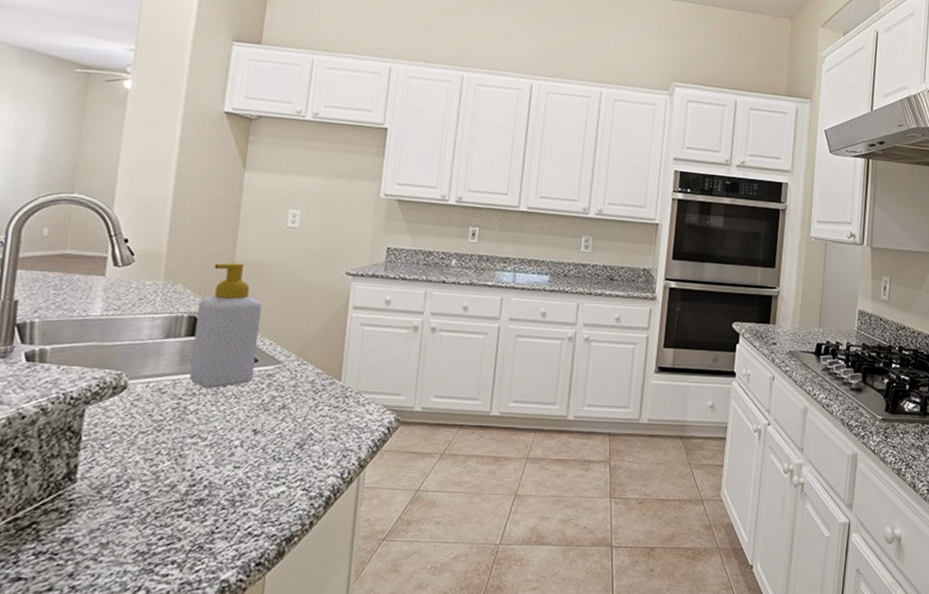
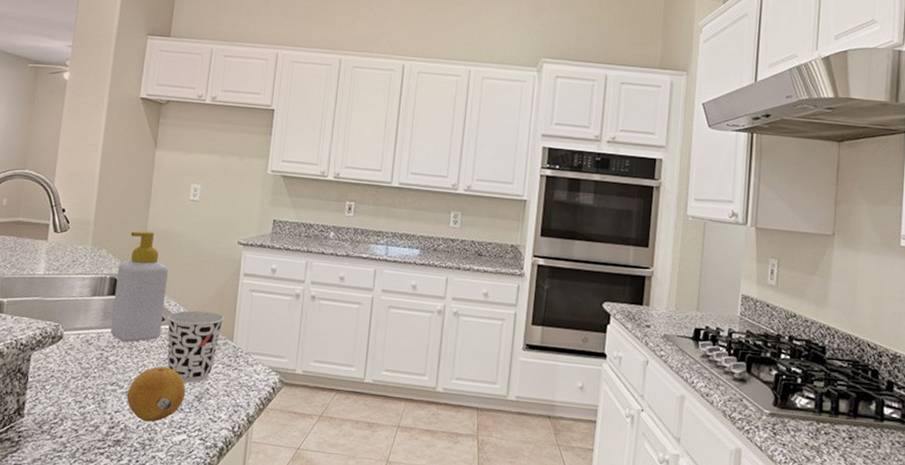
fruit: none [211,413,285,476] -> present [126,366,186,422]
cup: none [261,348,331,429] -> present [167,310,225,383]

